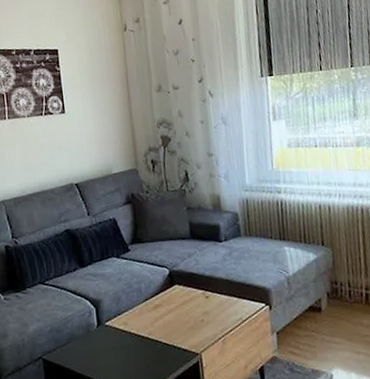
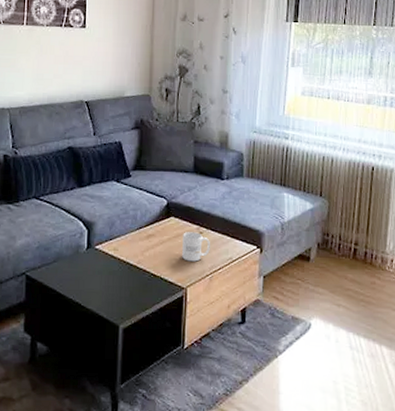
mug: none [189,297,219,327] -> present [182,232,210,262]

